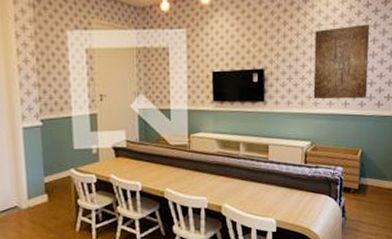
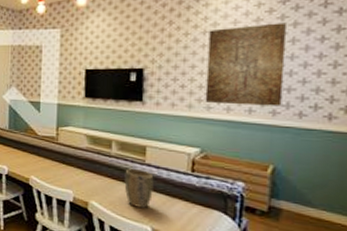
plant pot: none [252,167,276,203] -> present [124,169,154,208]

